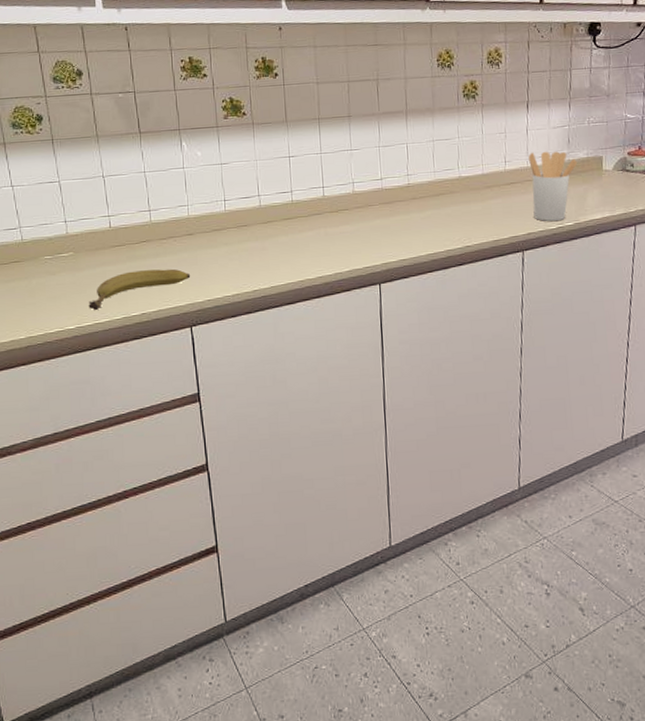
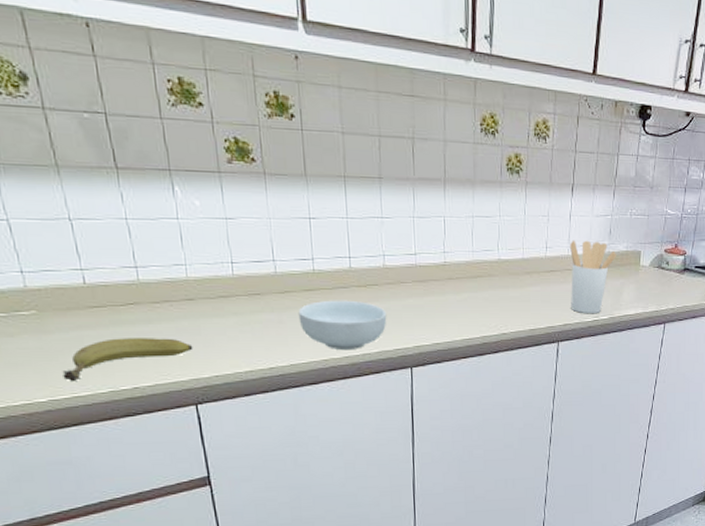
cereal bowl: none [278,225,357,271] -> present [298,300,387,351]

